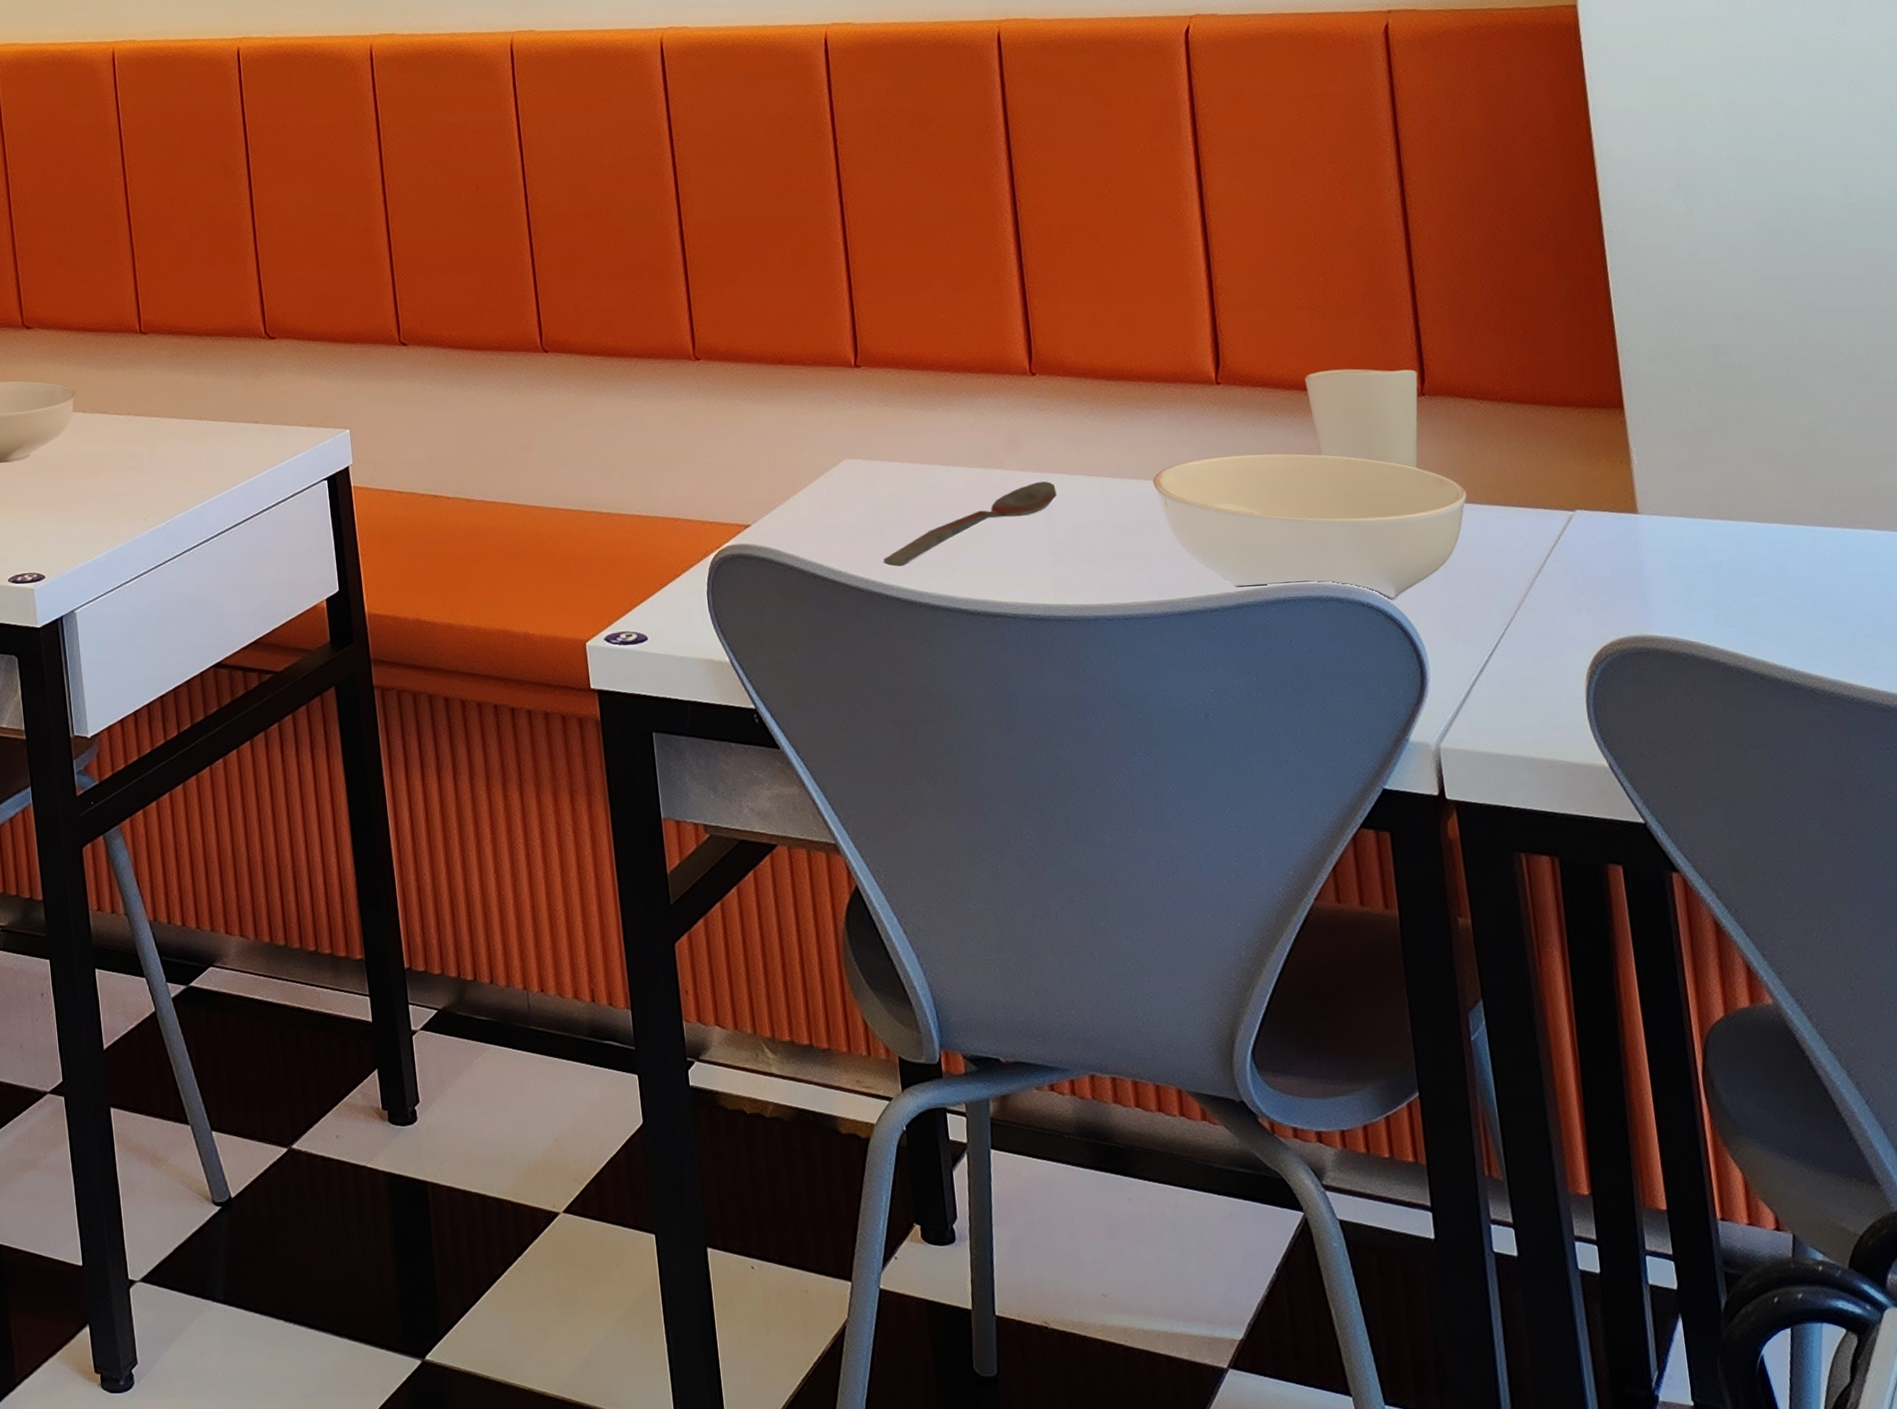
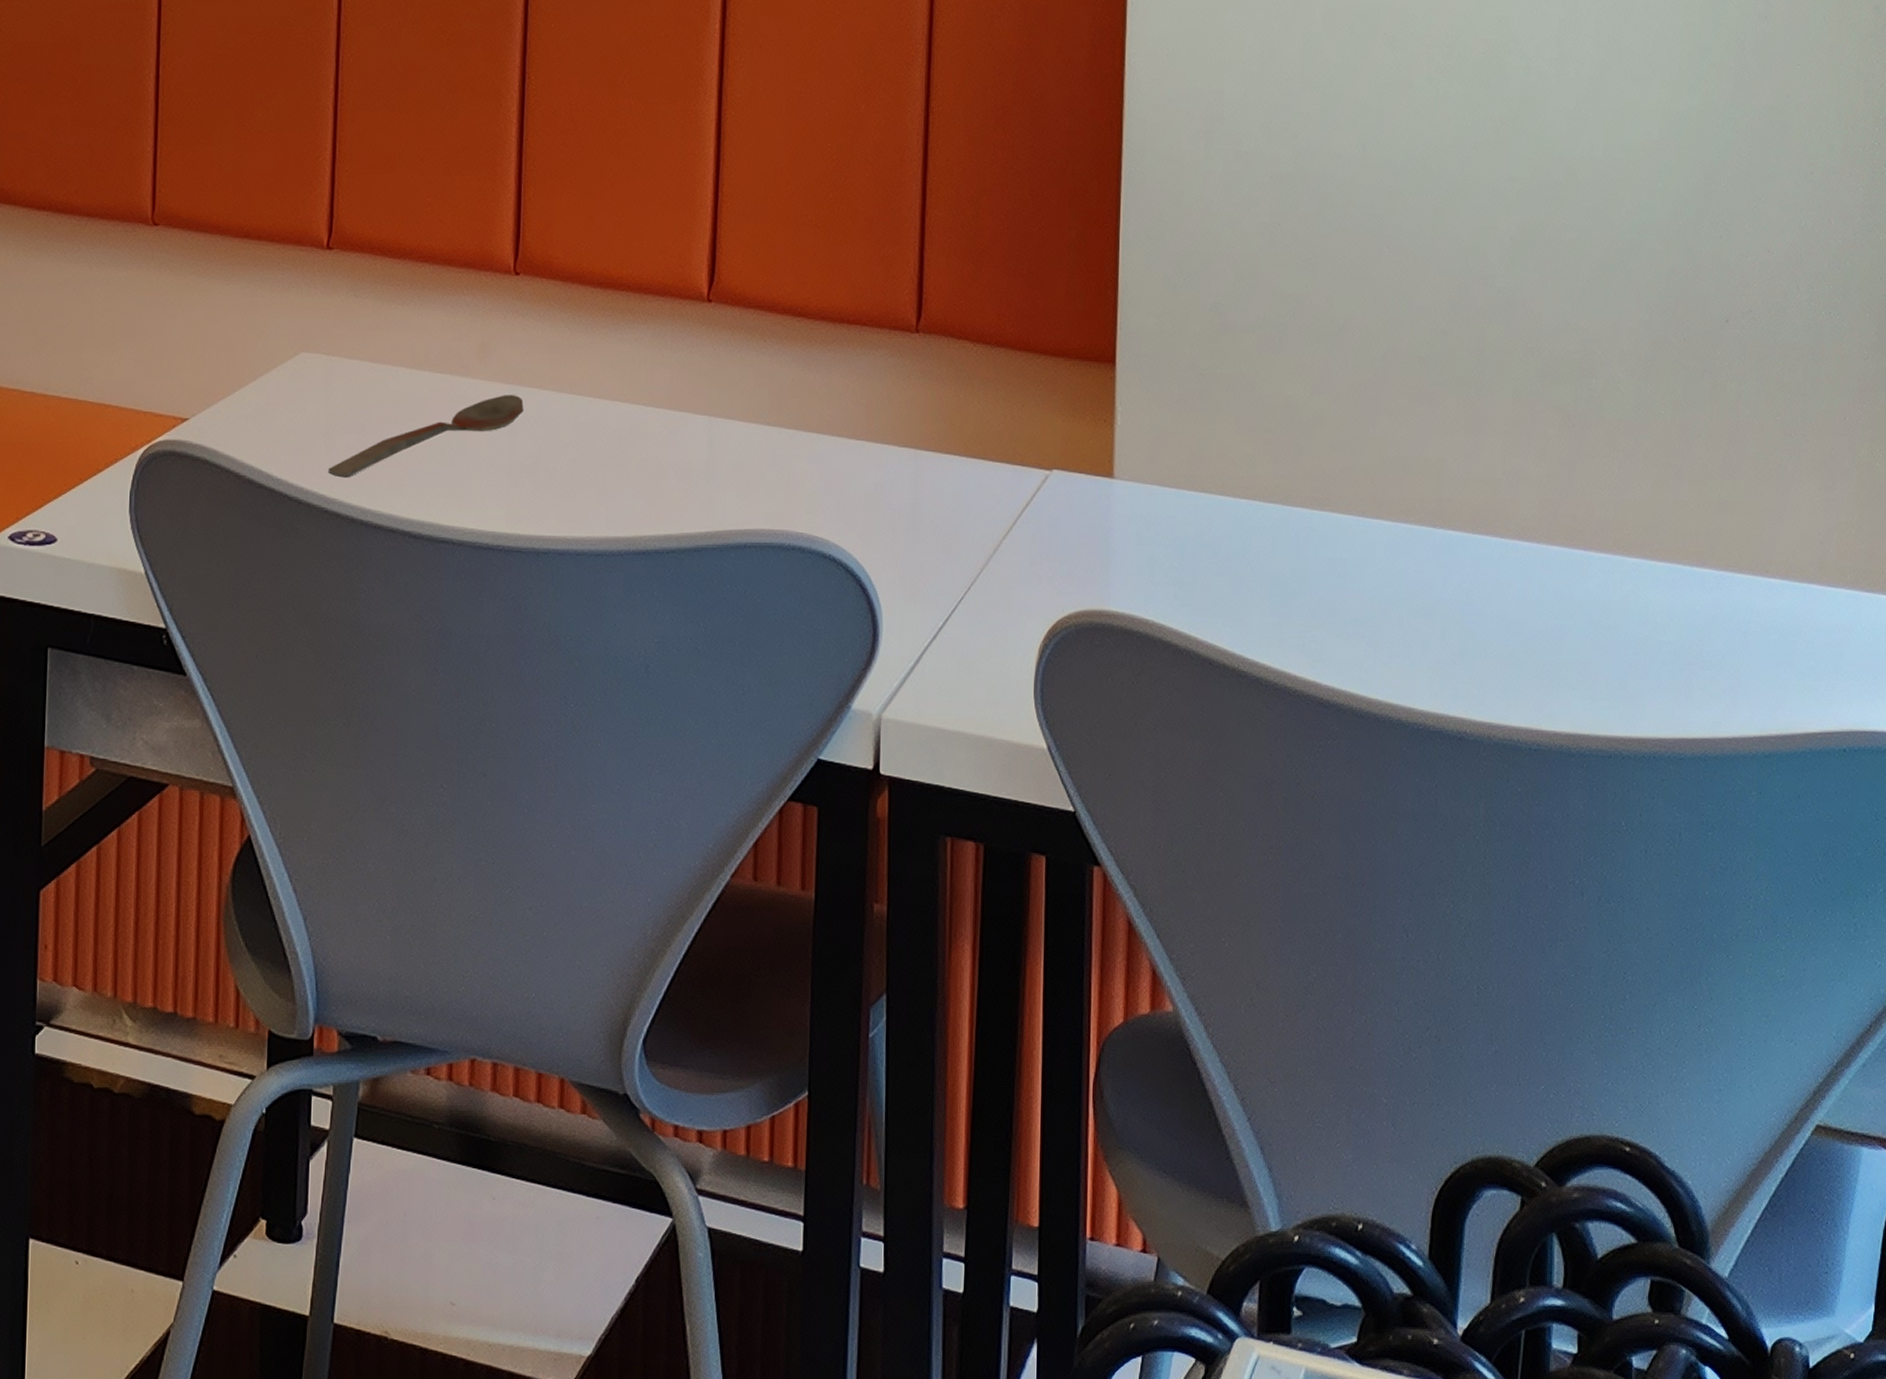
bowl: present [1152,453,1467,603] -> none [626,382,947,556]
cup: present [1304,368,1418,468] -> none [799,296,915,411]

